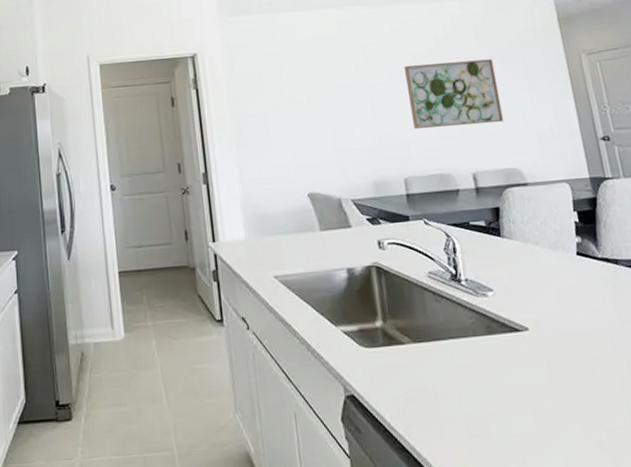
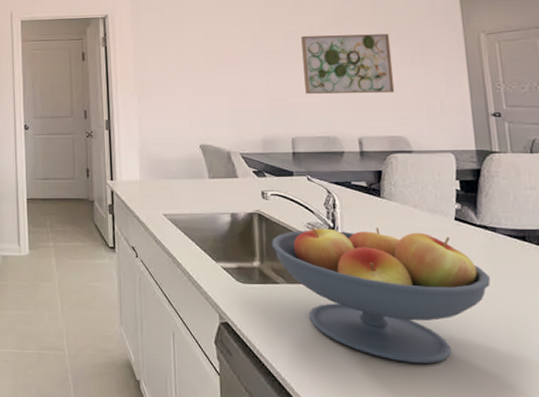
fruit bowl: none [393,270,619,419] -> present [272,226,490,364]

